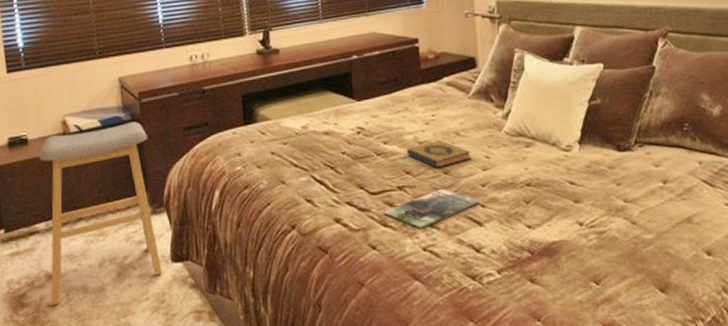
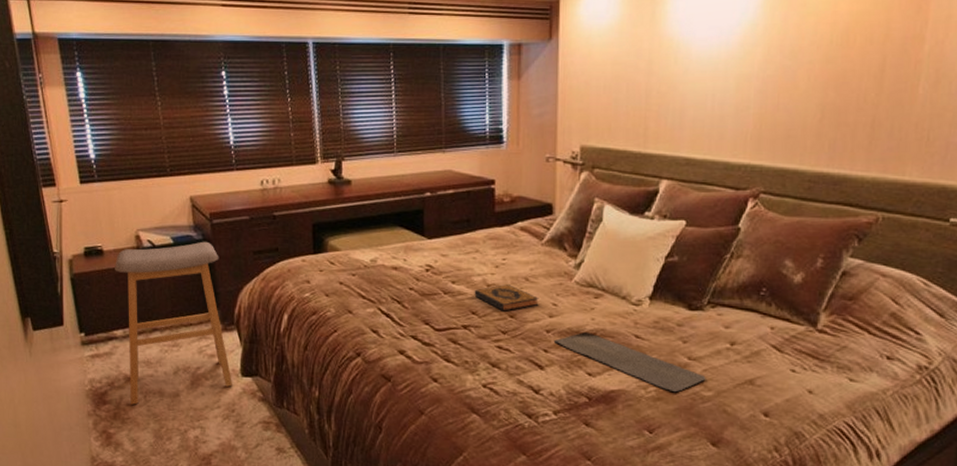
magazine: present [383,188,480,229] -> none [446,330,543,367]
bath mat: none [490,183,645,237] -> present [554,332,706,392]

